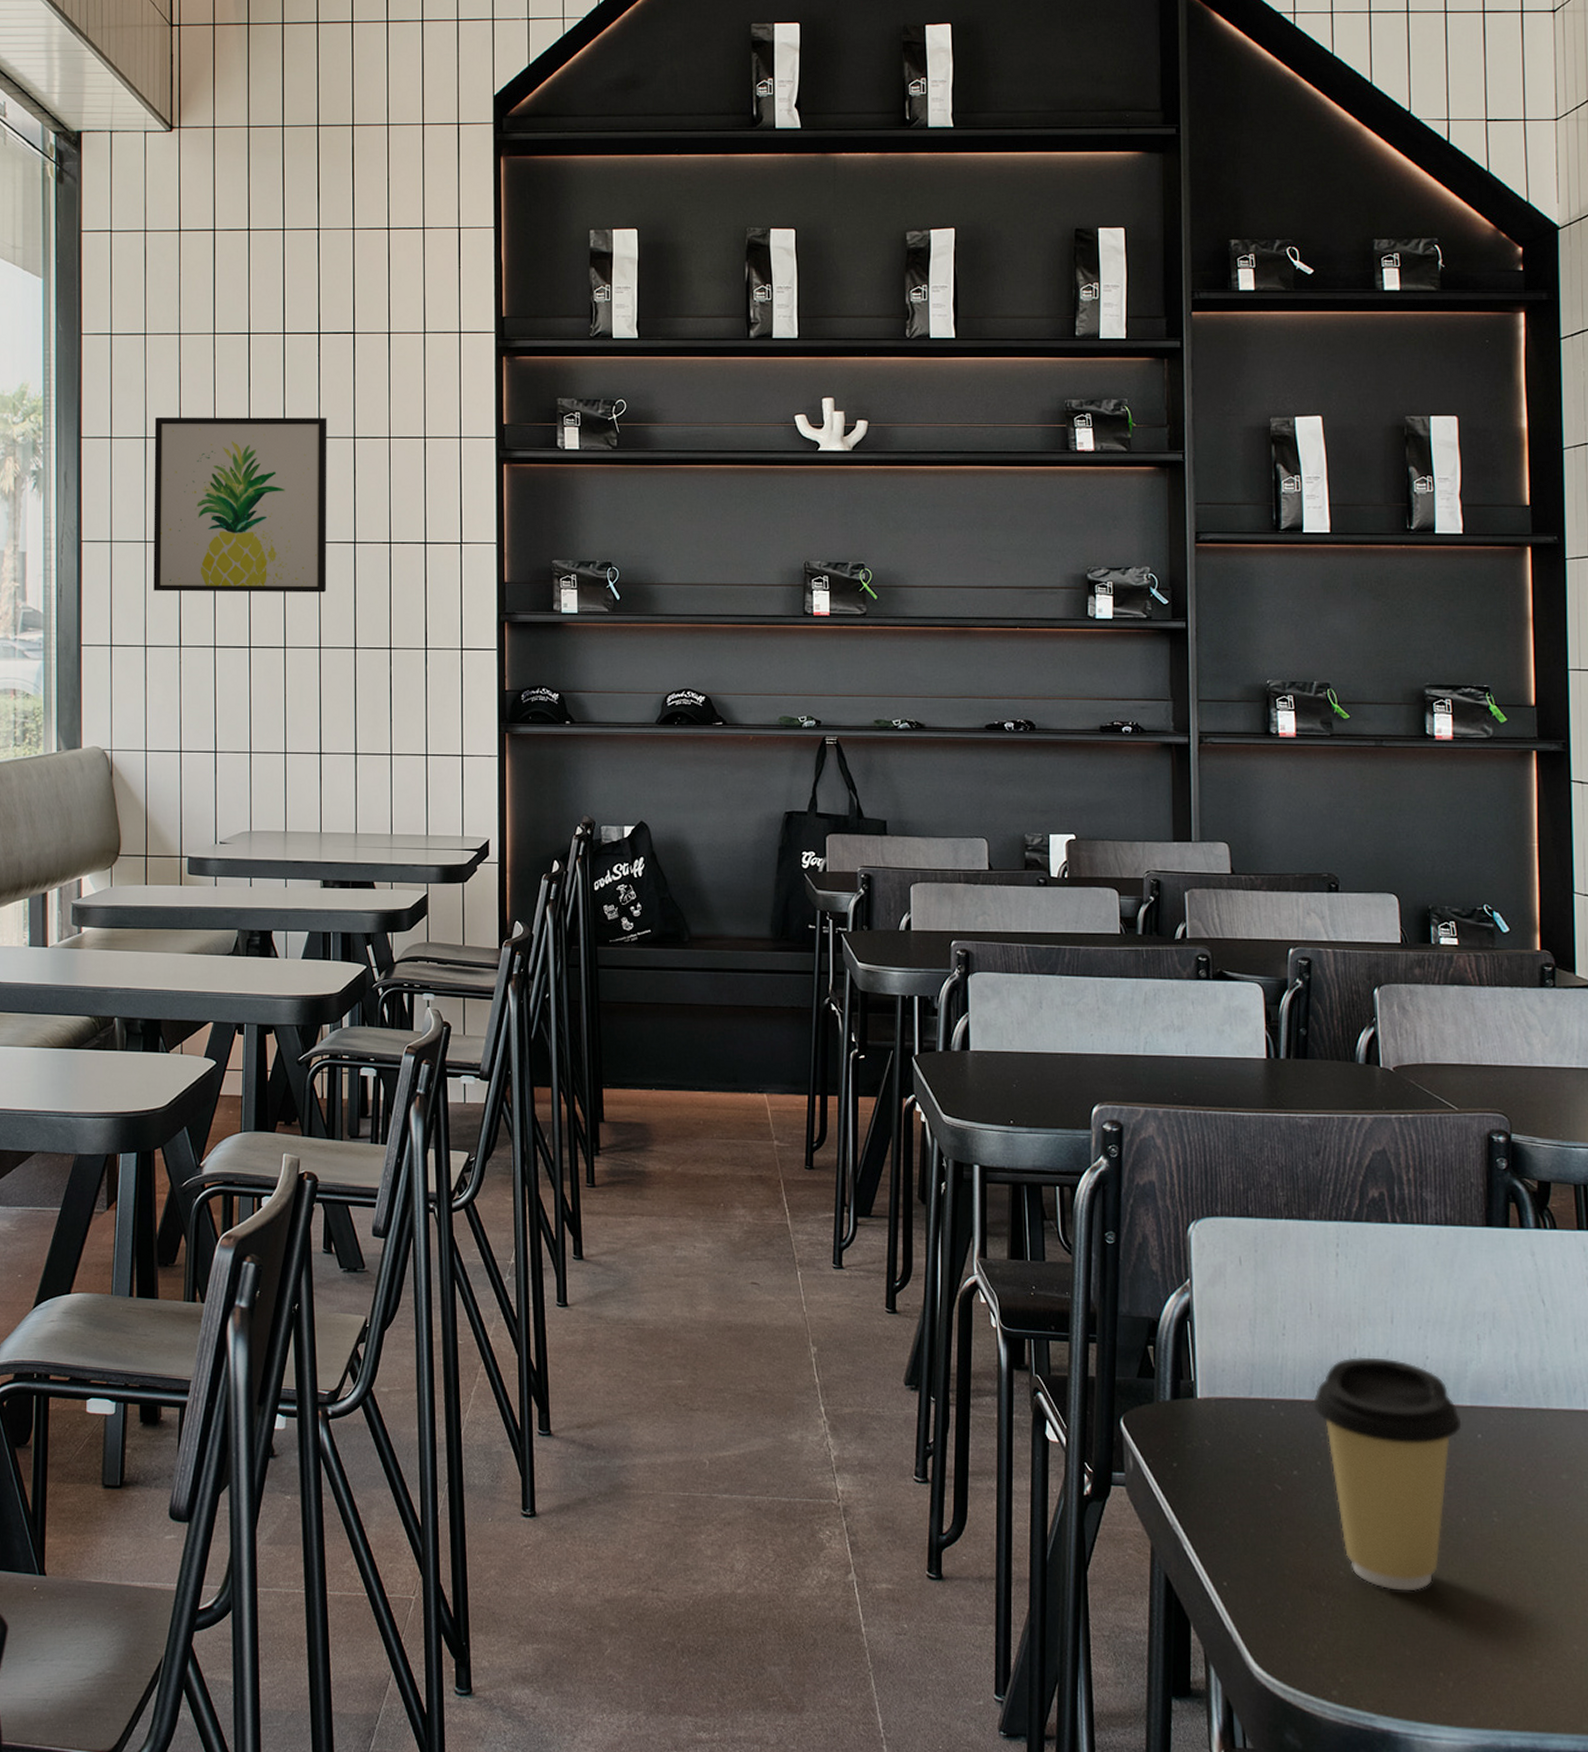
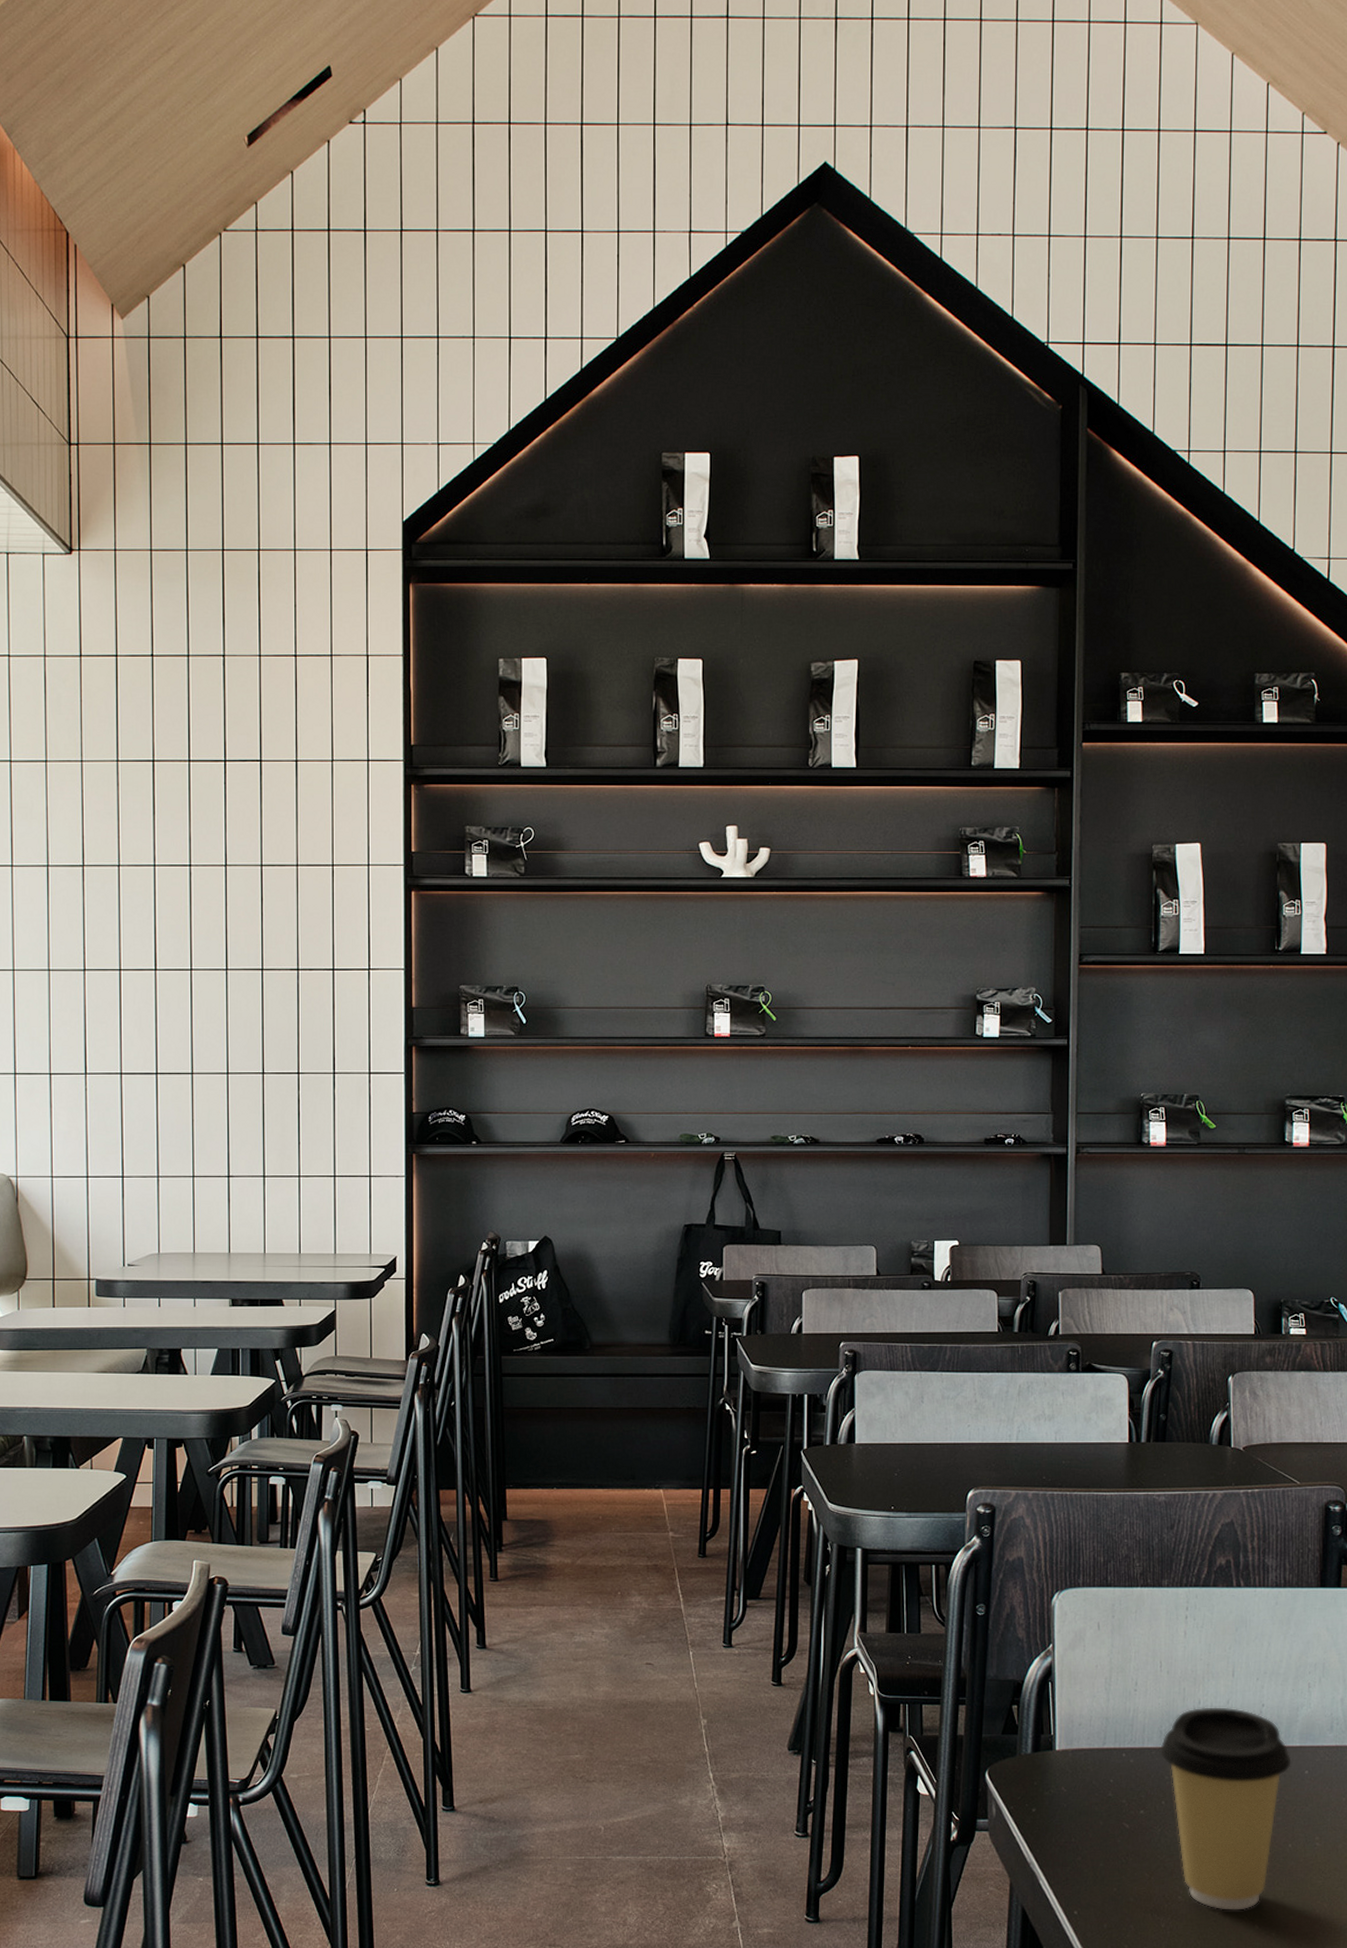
wall art: present [153,416,327,593] -> none [56,845,234,1020]

